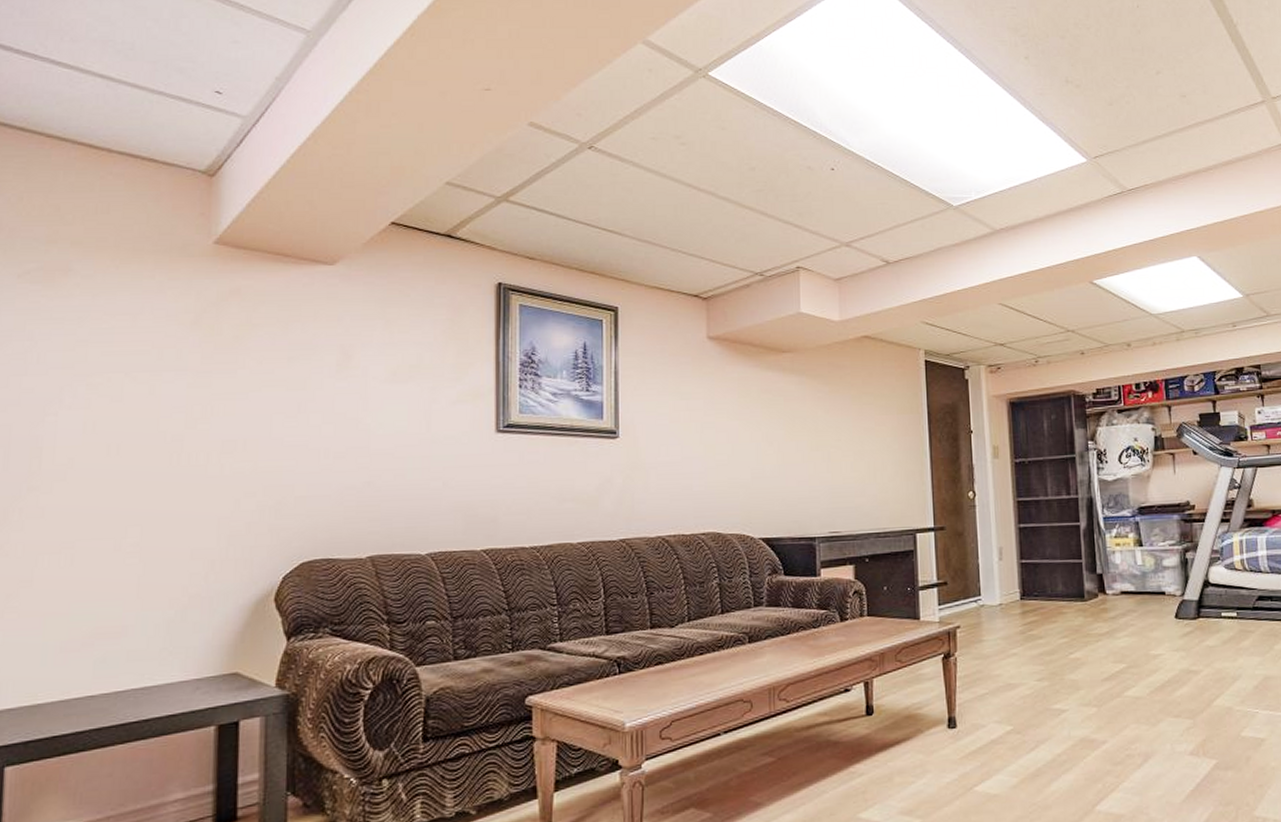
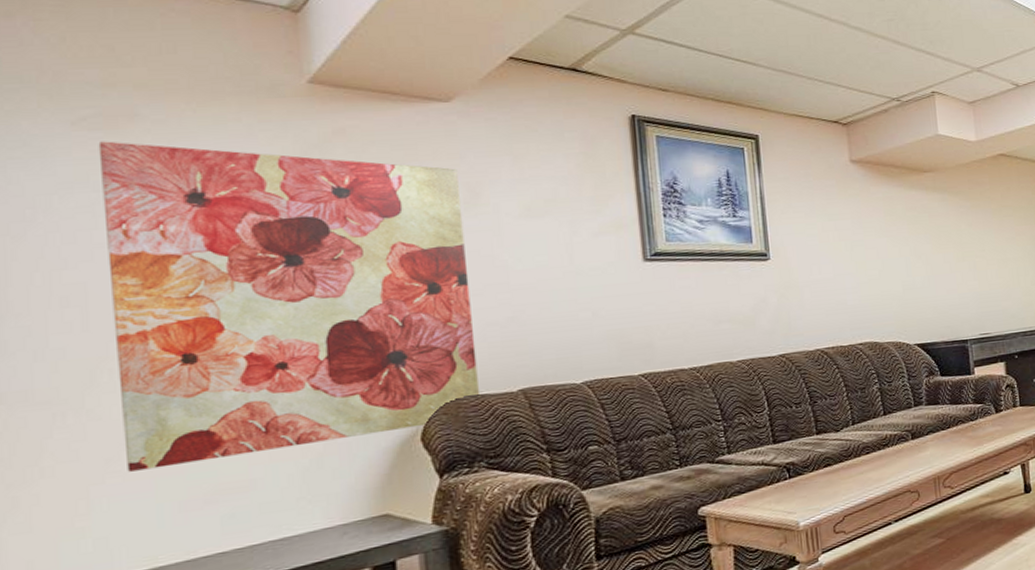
wall art: none [23,293,335,609] -> present [98,141,479,472]

